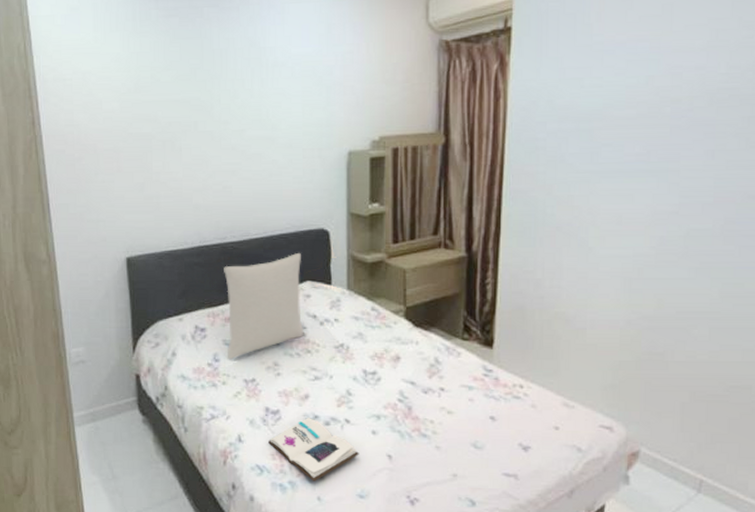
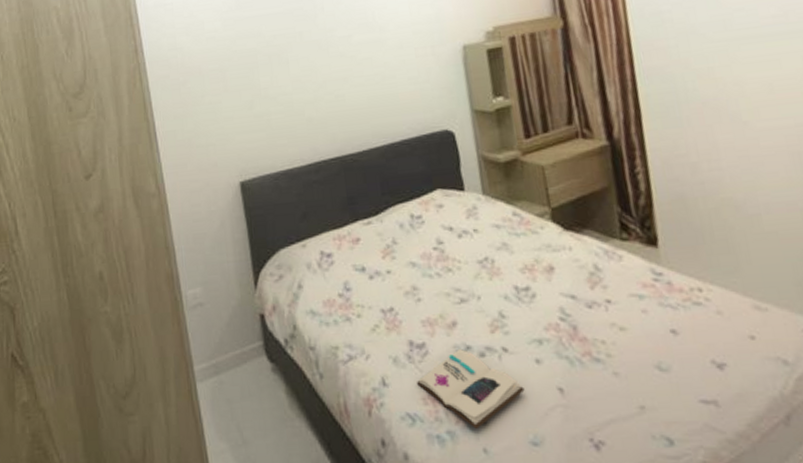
pillow: present [224,252,304,359] -> none [345,158,442,287]

